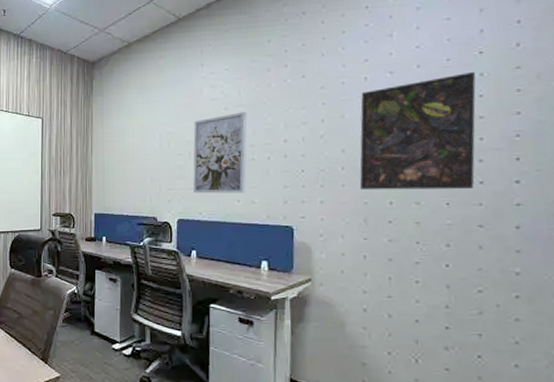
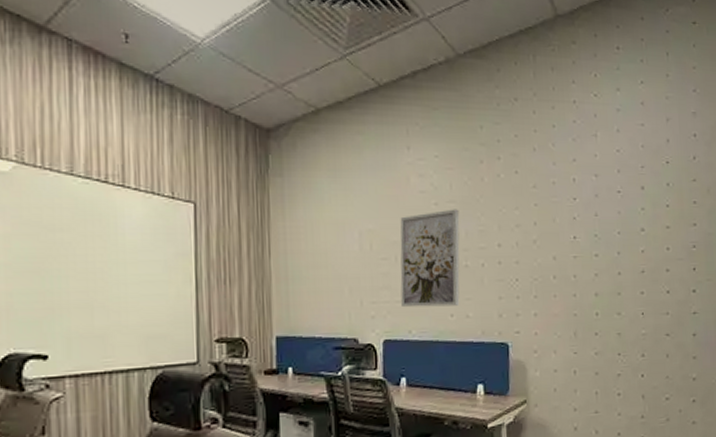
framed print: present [359,71,476,191] -> none [569,180,664,301]

